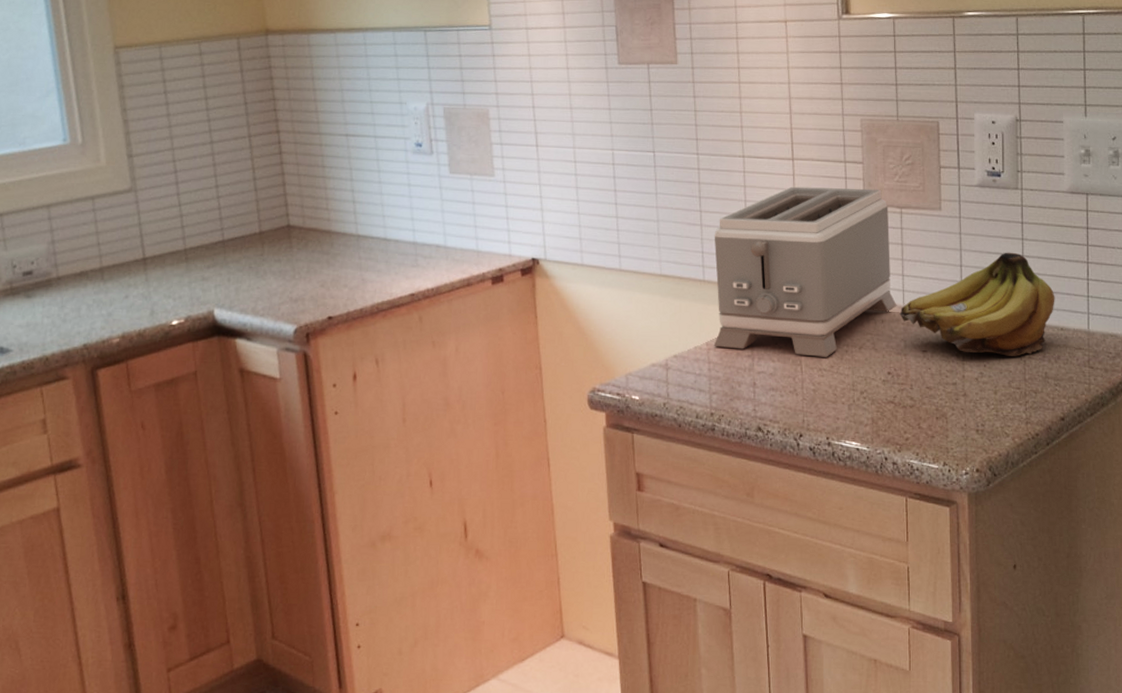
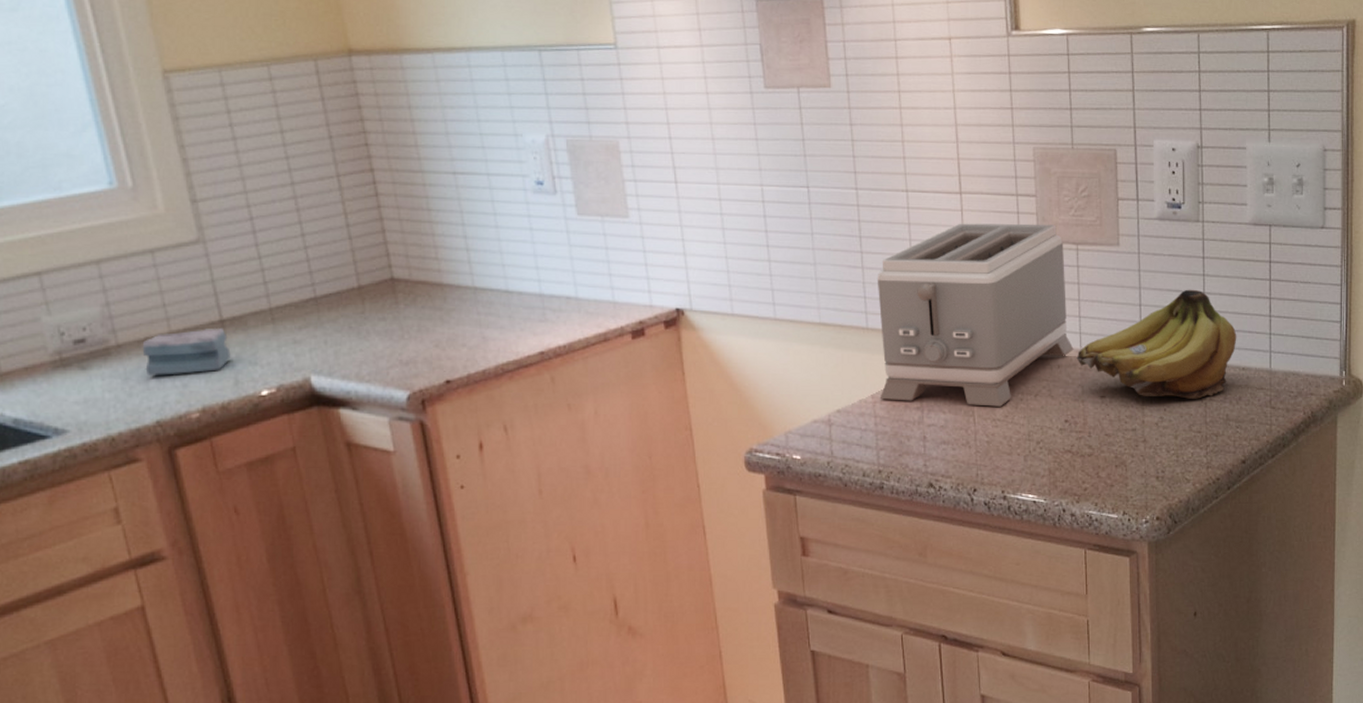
sponge: none [77,265,150,305] -> present [142,327,231,375]

